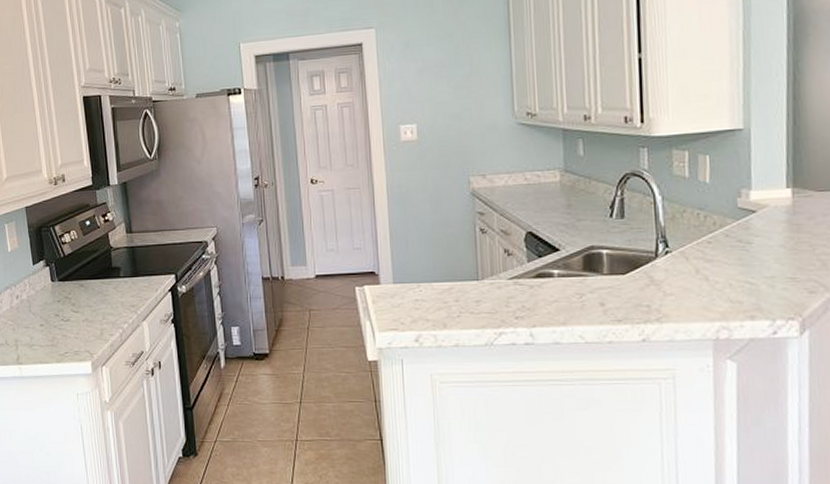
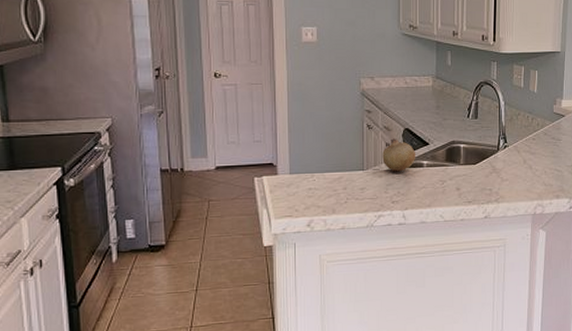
fruit: none [500,244,543,283] -> present [382,138,415,172]

